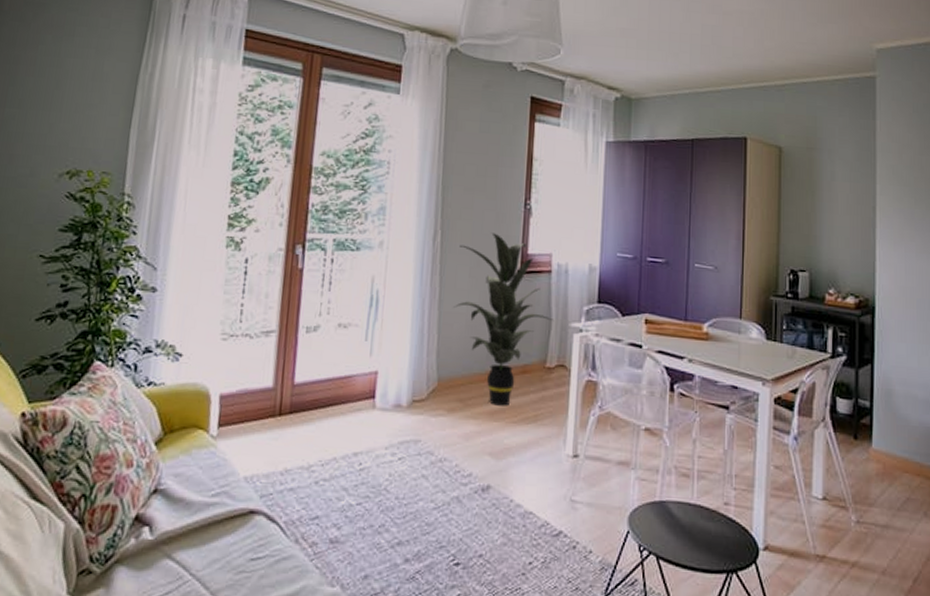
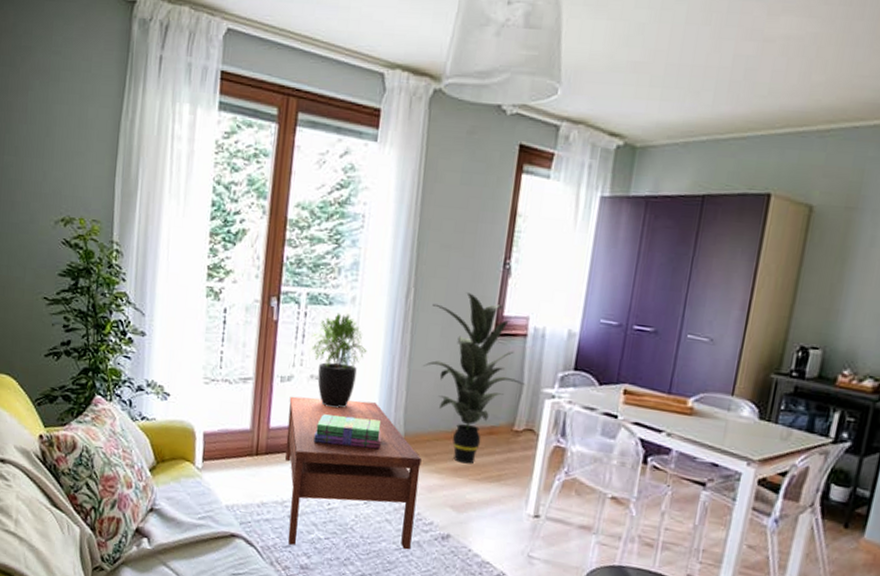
coffee table: none [311,347,457,516] -> present [285,396,422,550]
potted plant: none [338,258,397,357] -> present [311,313,367,408]
stack of books: none [342,364,414,399] -> present [313,414,382,450]

